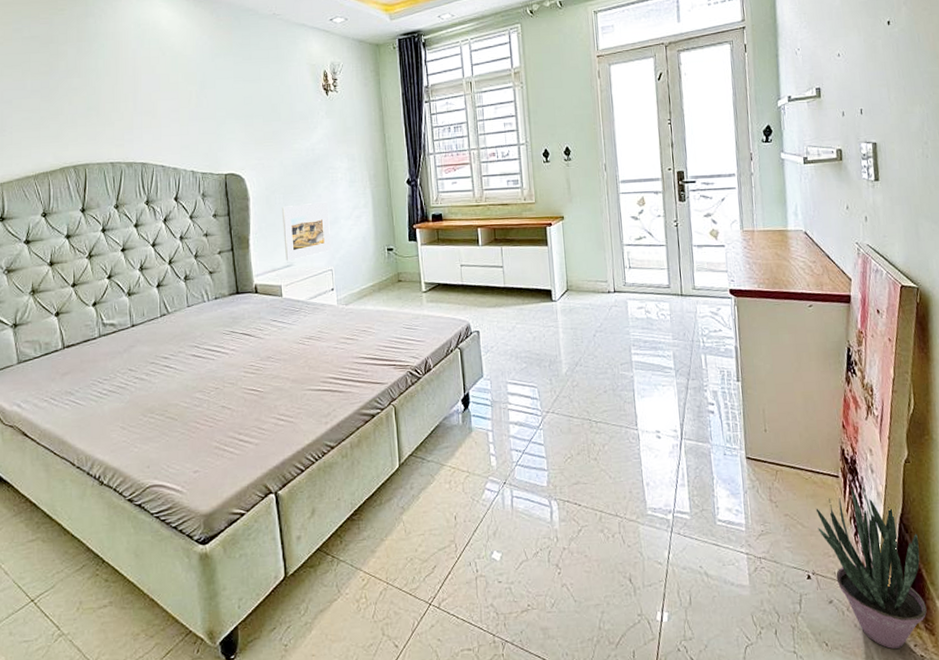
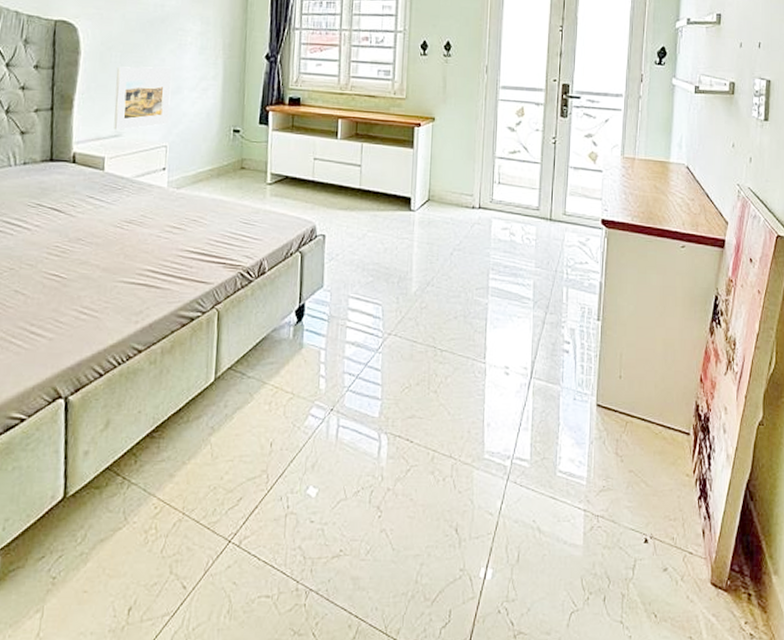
potted plant: present [815,485,927,650] -> none [661,445,762,626]

